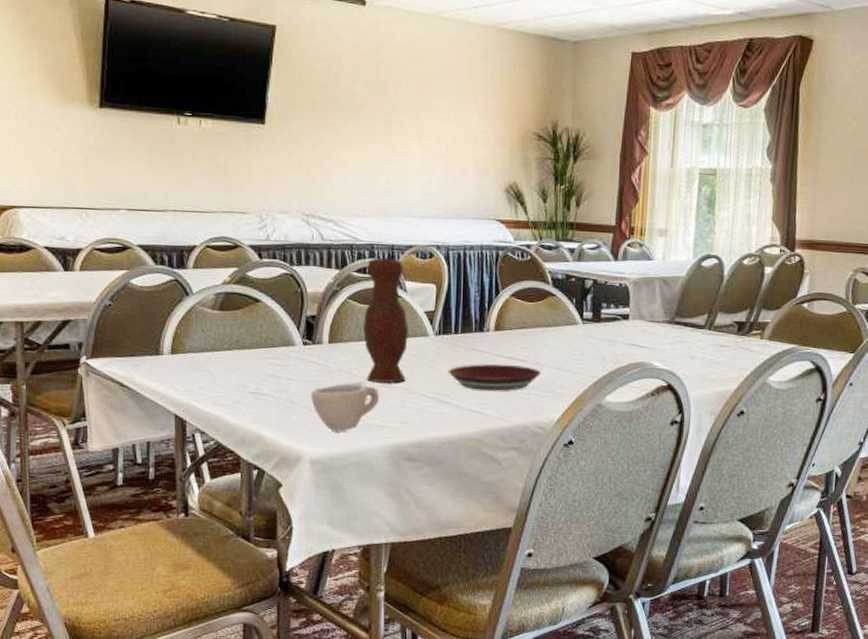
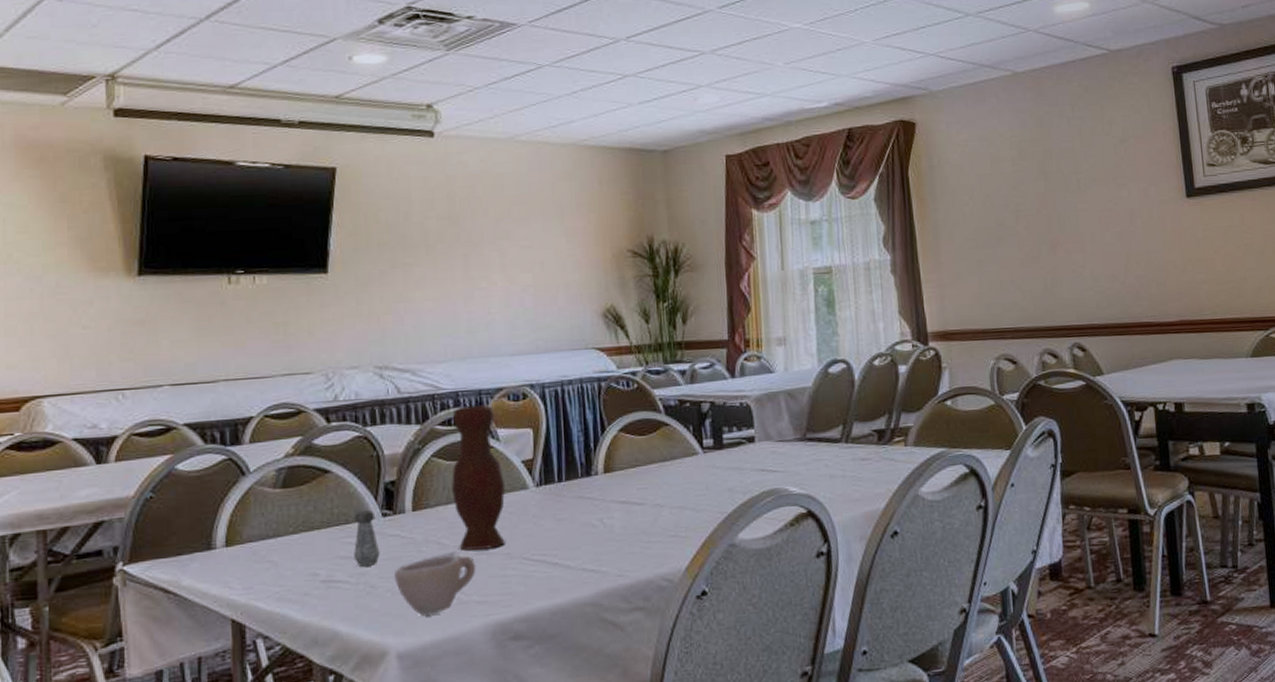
salt shaker: none [278,338,300,385] -> present [354,510,380,567]
plate: present [448,364,541,391] -> none [554,509,661,545]

